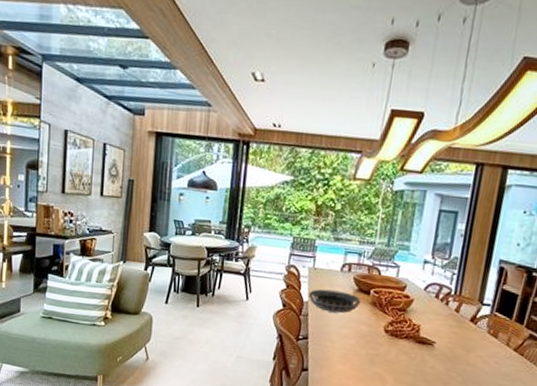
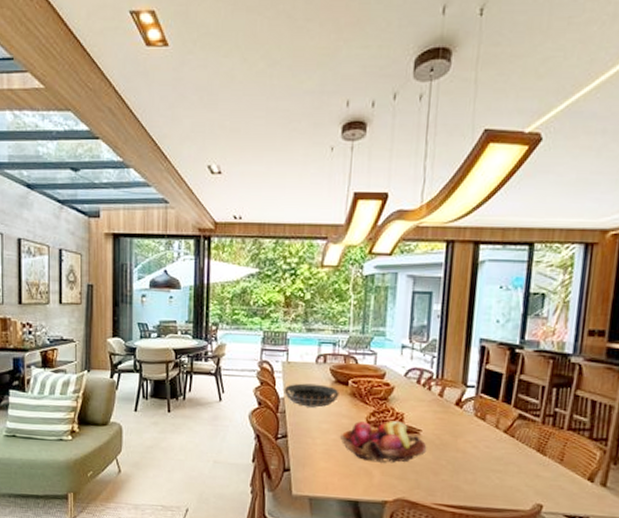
fruit basket: none [357,329,440,372] -> present [339,421,427,464]

